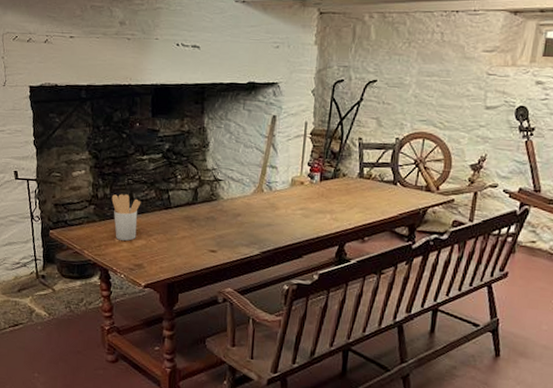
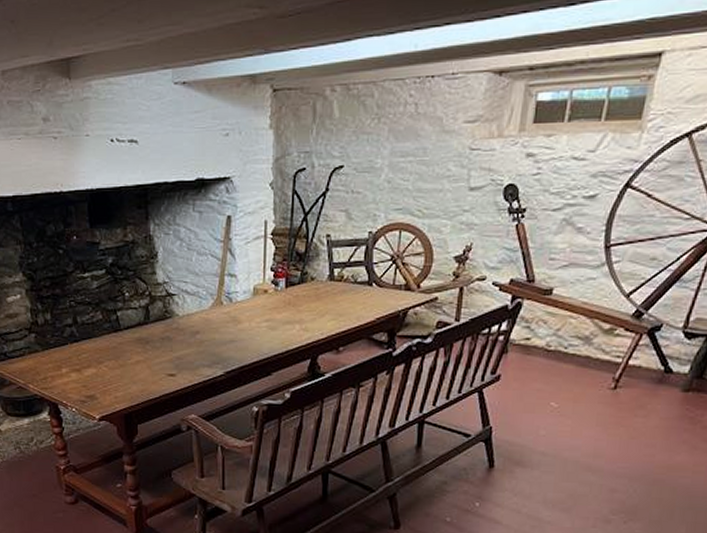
utensil holder: present [111,194,141,241] -> none [53,318,87,370]

